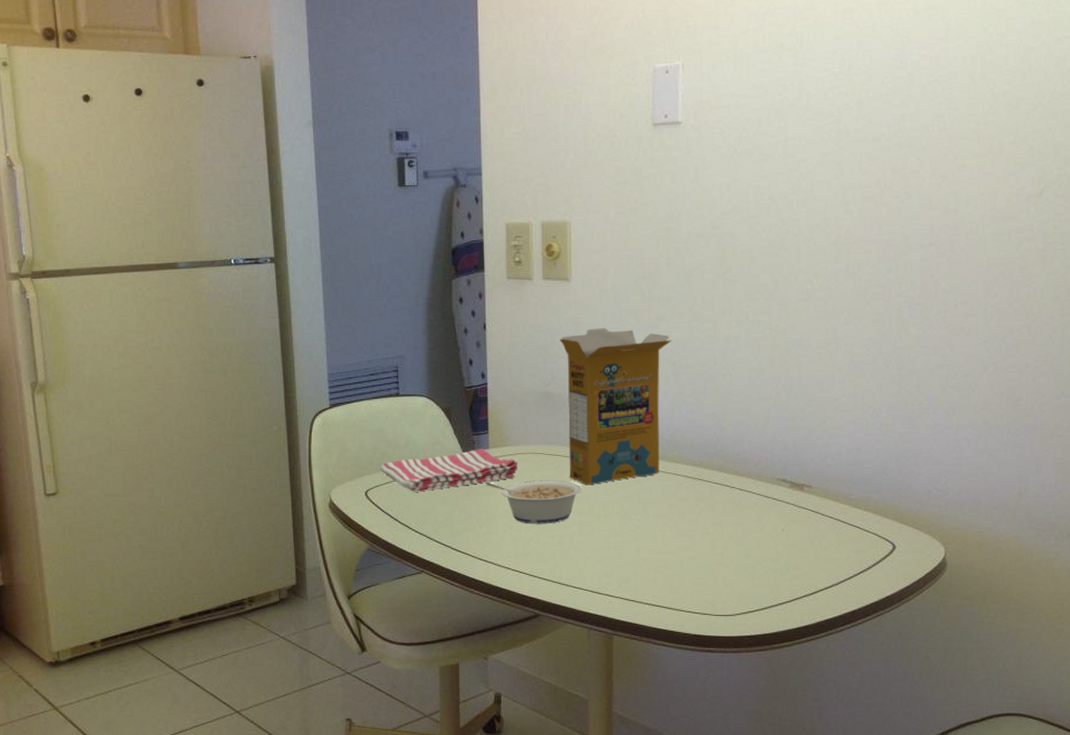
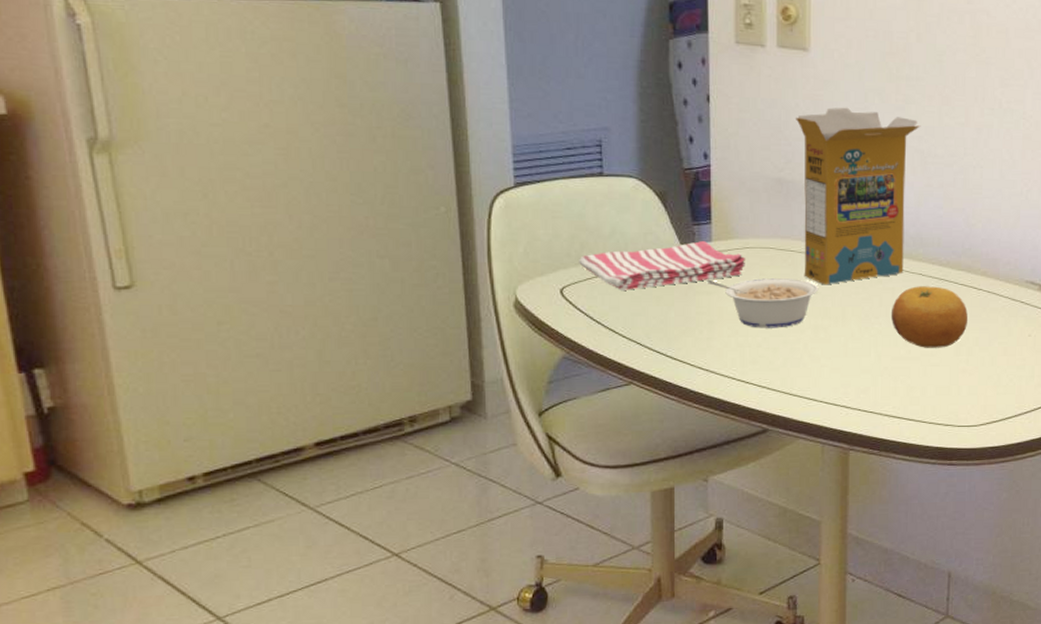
fruit: none [648,485,722,542] -> present [890,286,969,348]

